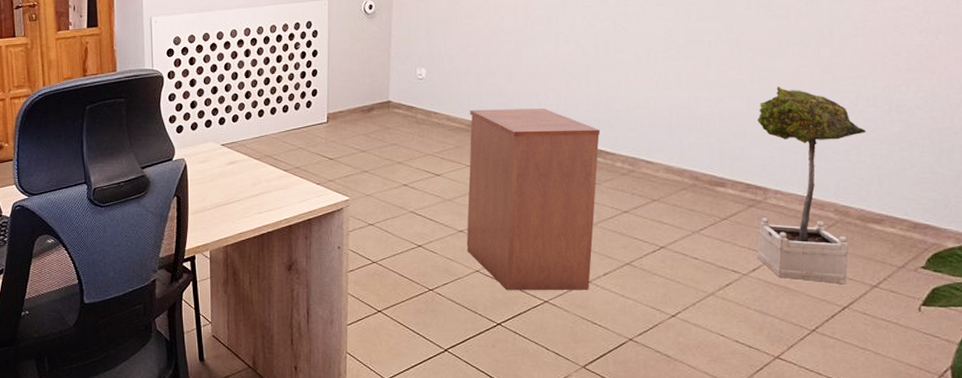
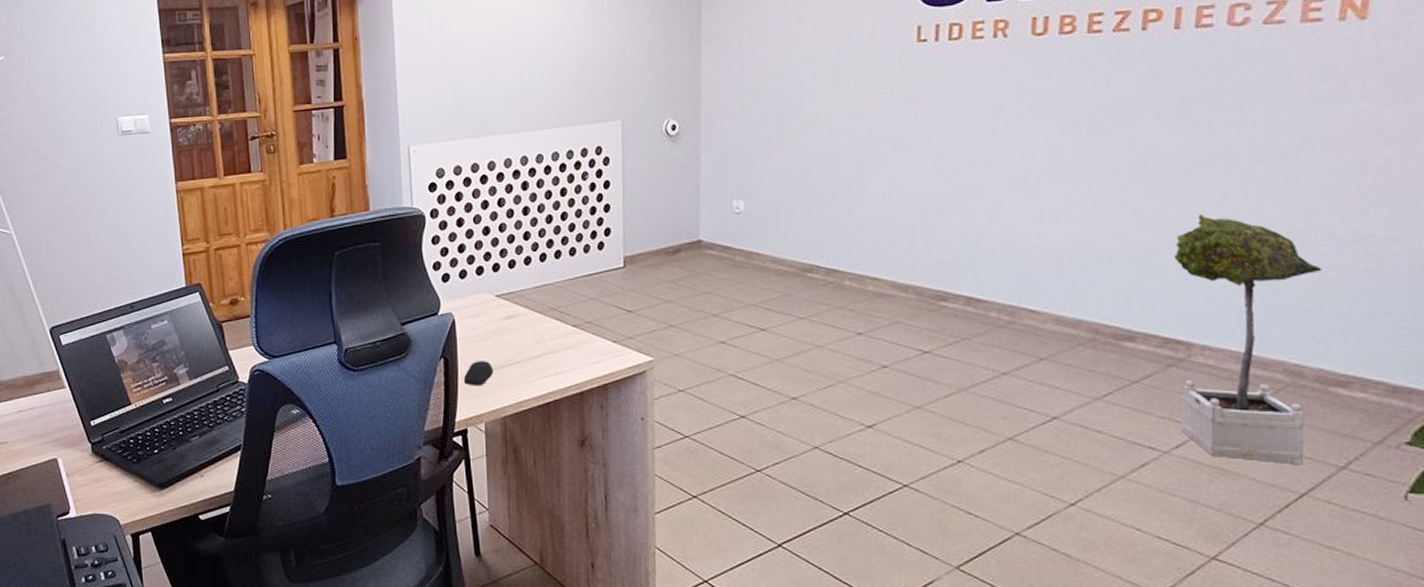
computer mouse: none [192,199,218,220] -> present [463,361,494,386]
filing cabinet: present [466,108,601,291] -> none [801,246,969,472]

